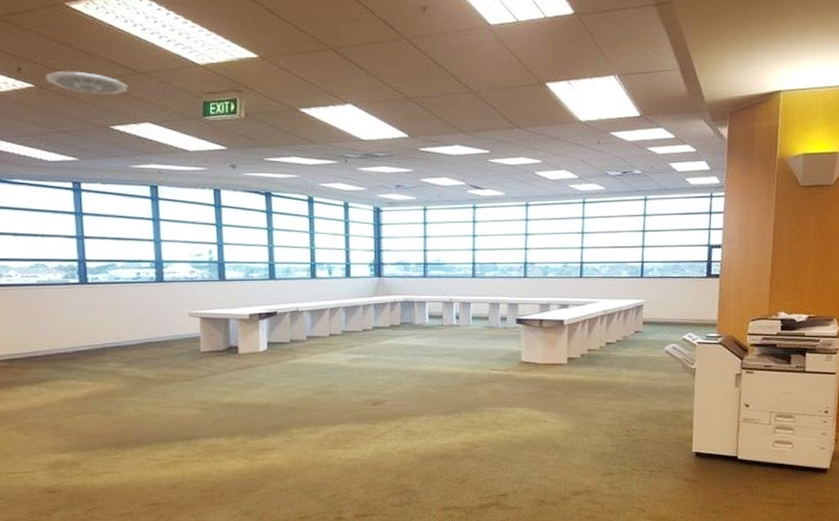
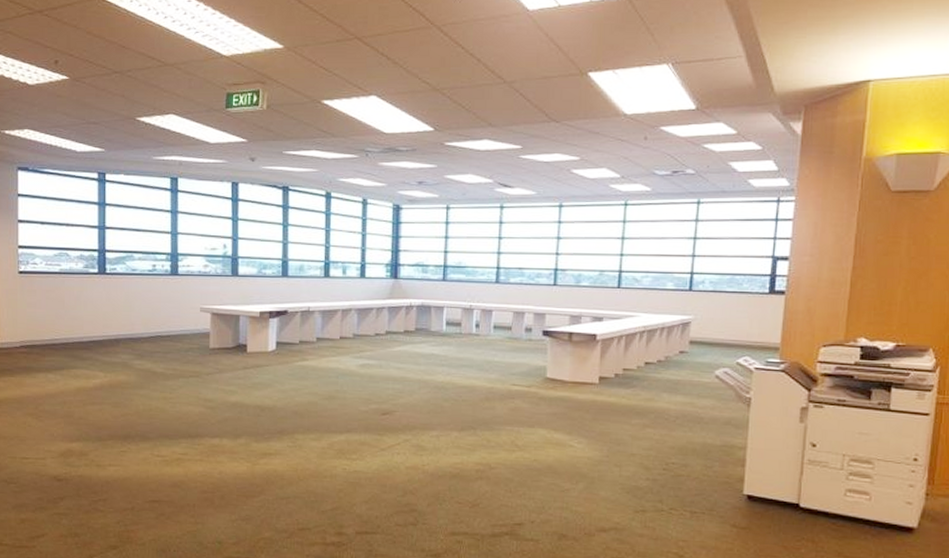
ceiling vent: present [46,71,128,95] -> none [80,63,155,86]

